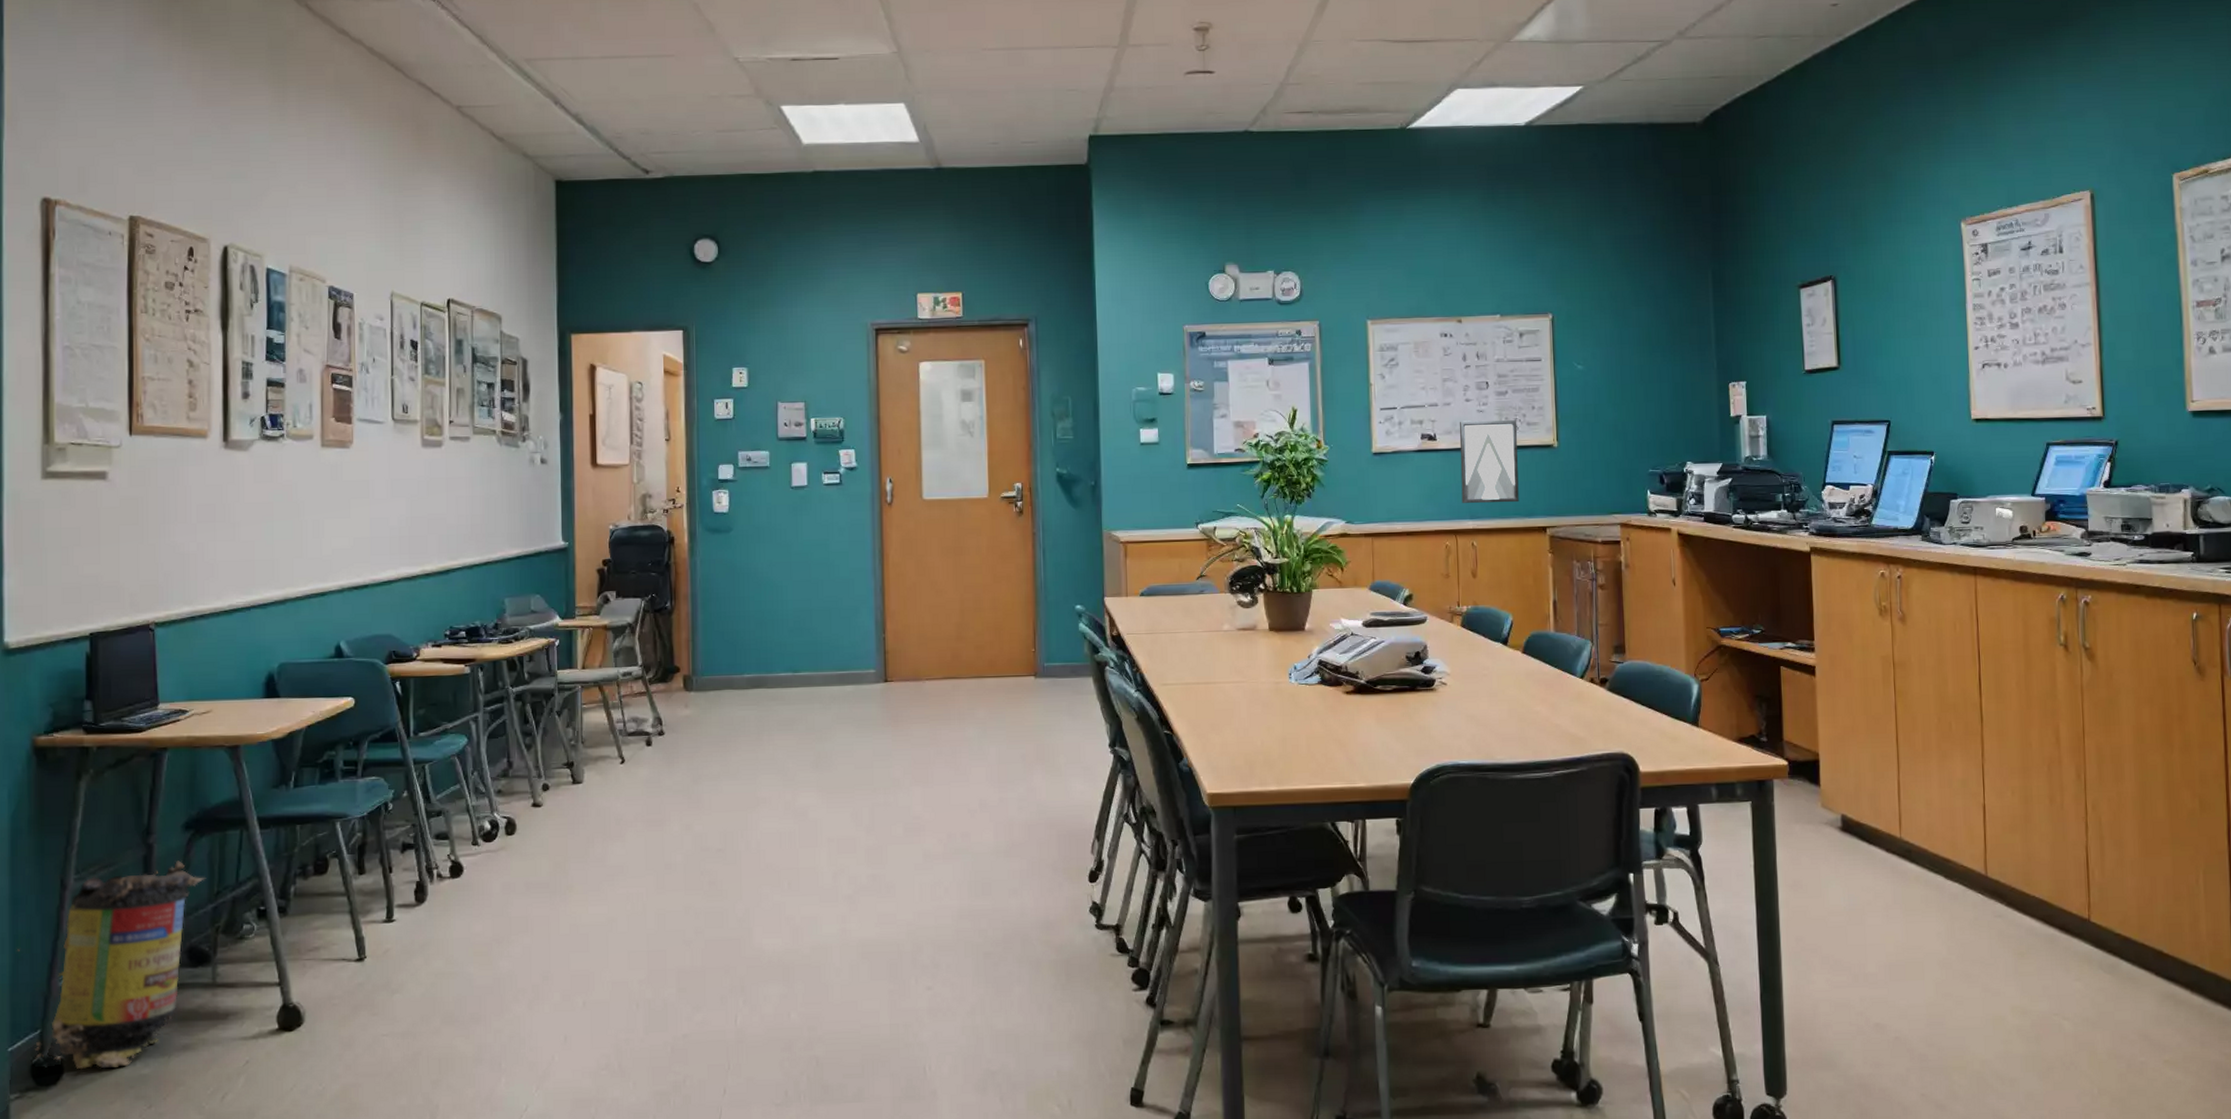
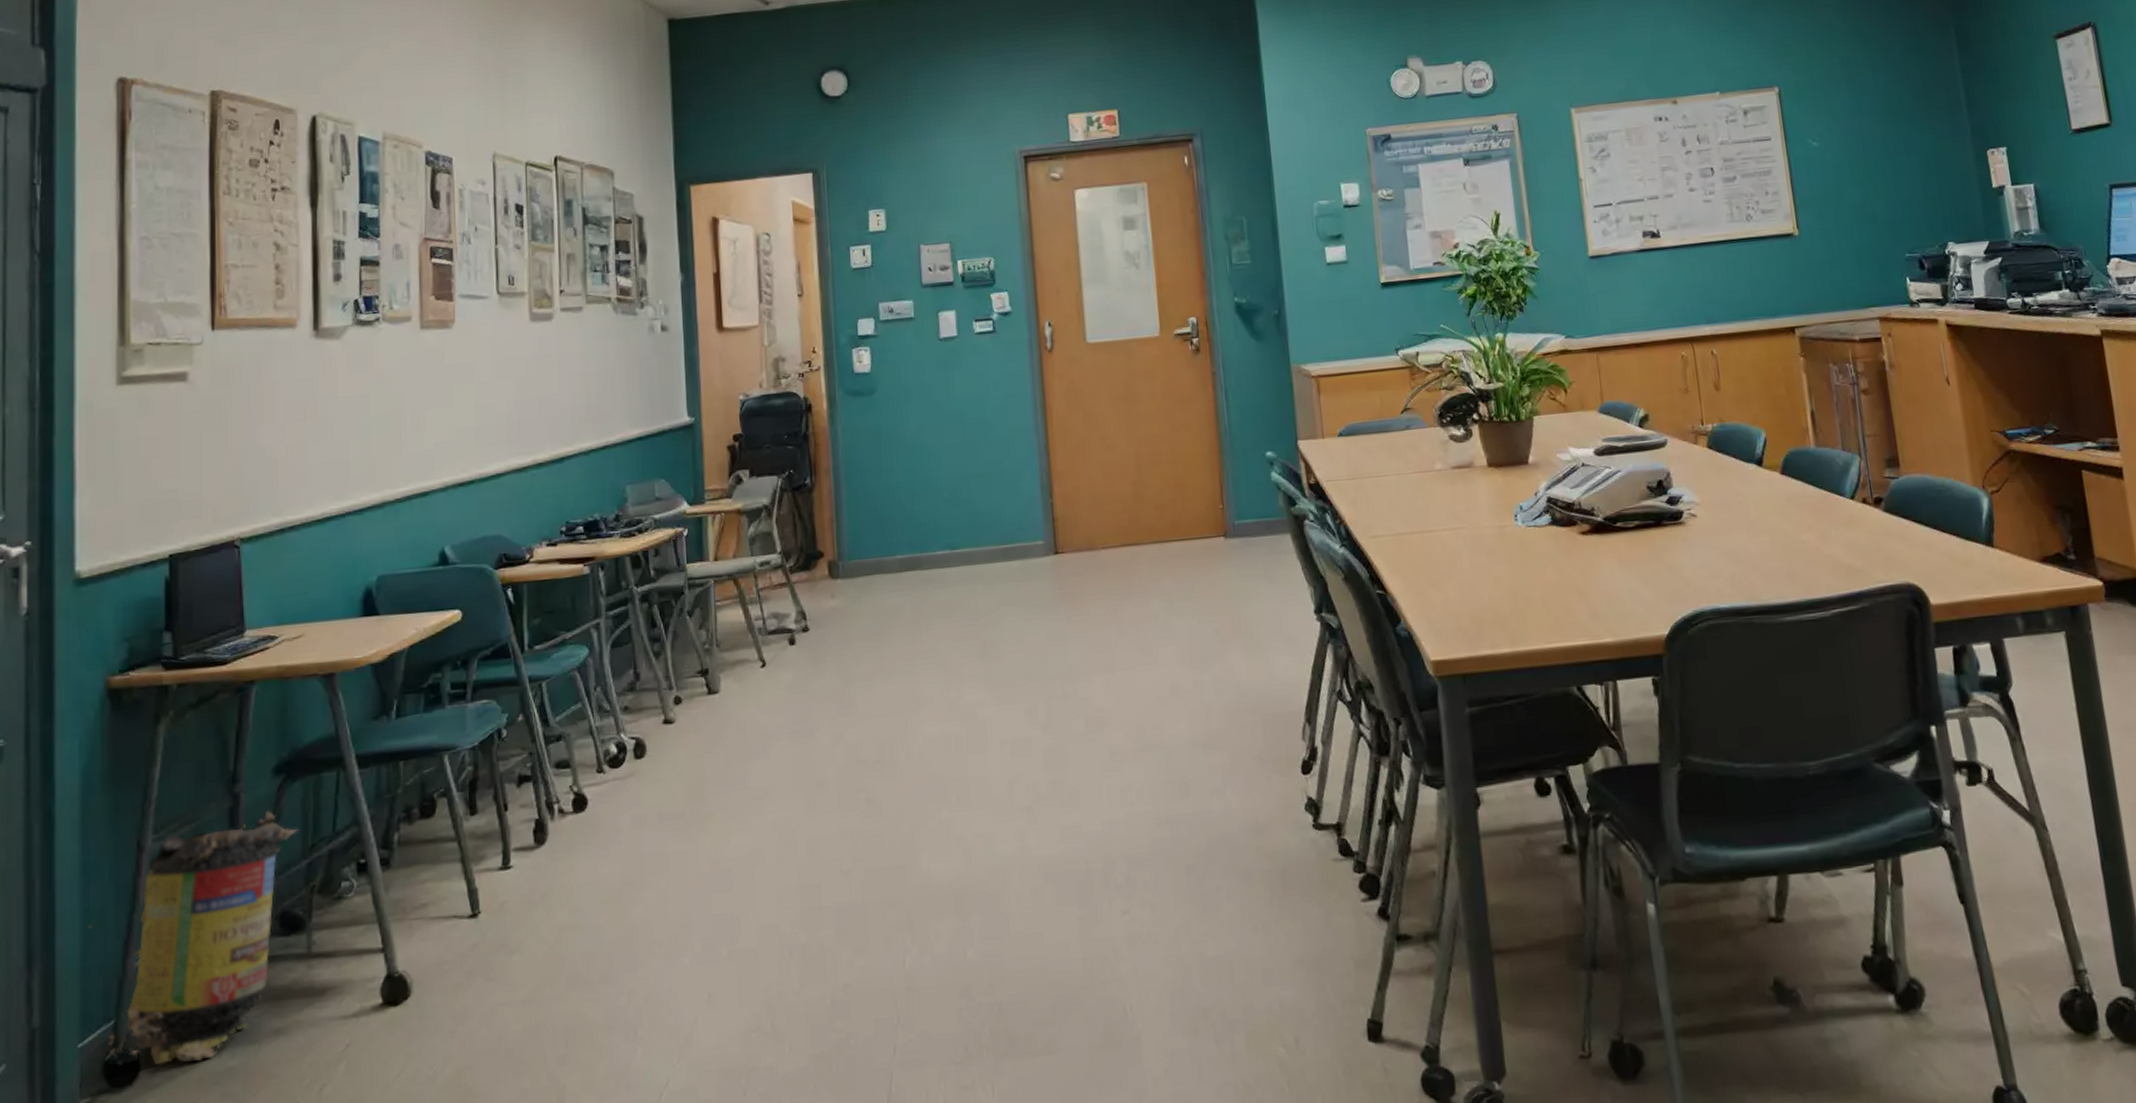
wall art: present [1459,420,1519,504] -> none [1685,208,1761,306]

